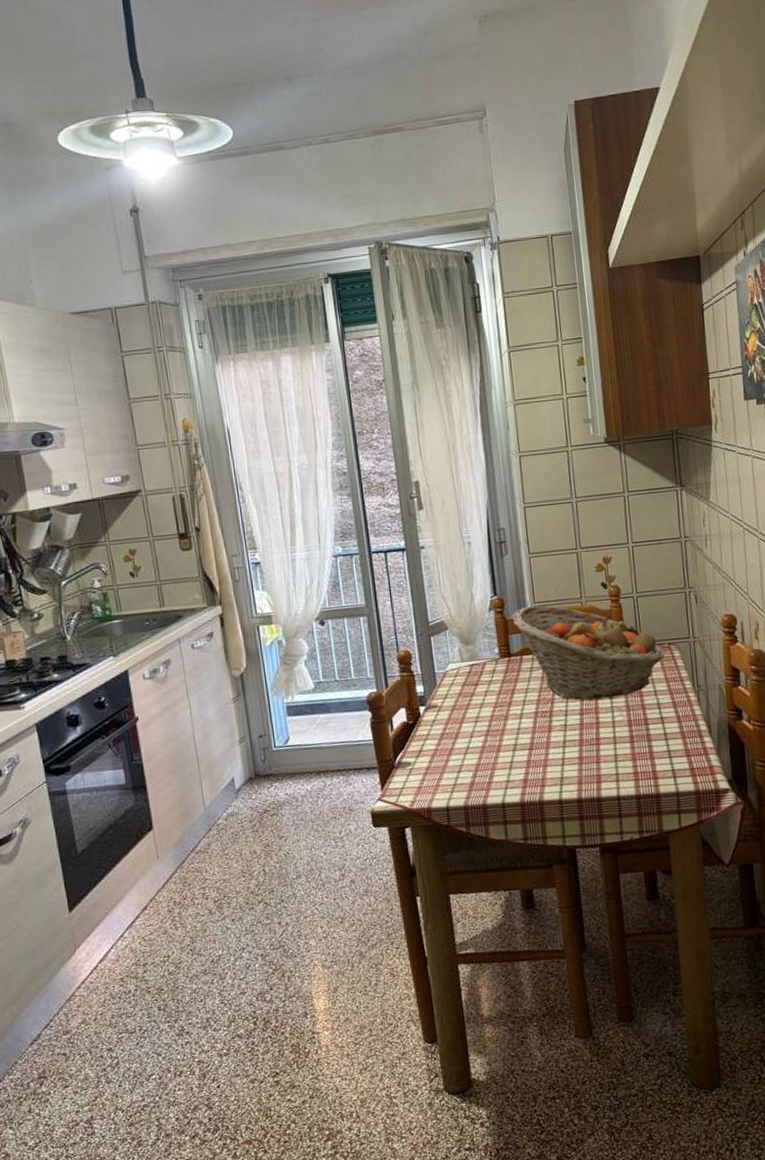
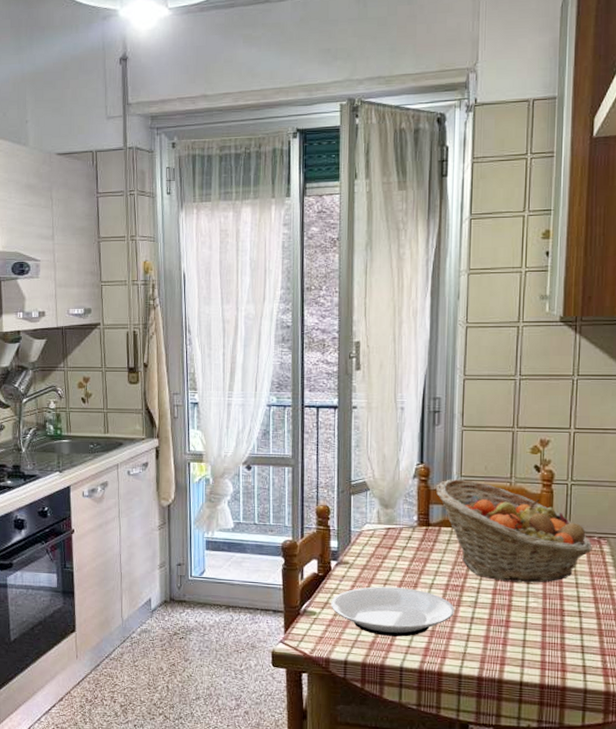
plate: none [424,722,547,775] -> present [331,586,454,637]

